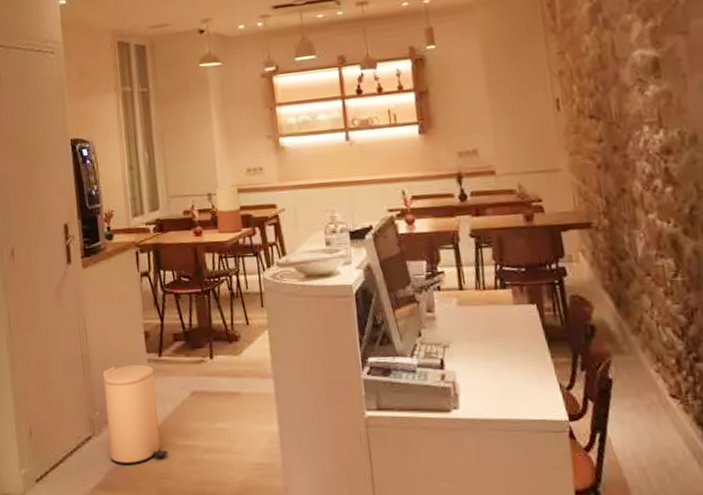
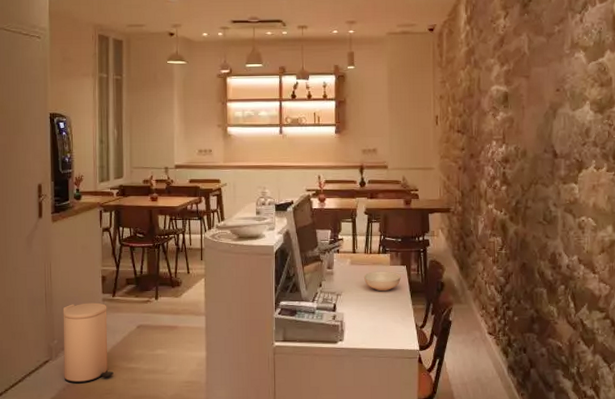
vase: present [215,185,243,234] -> none [171,162,191,201]
bowl: none [477,312,532,341] -> present [363,271,402,292]

